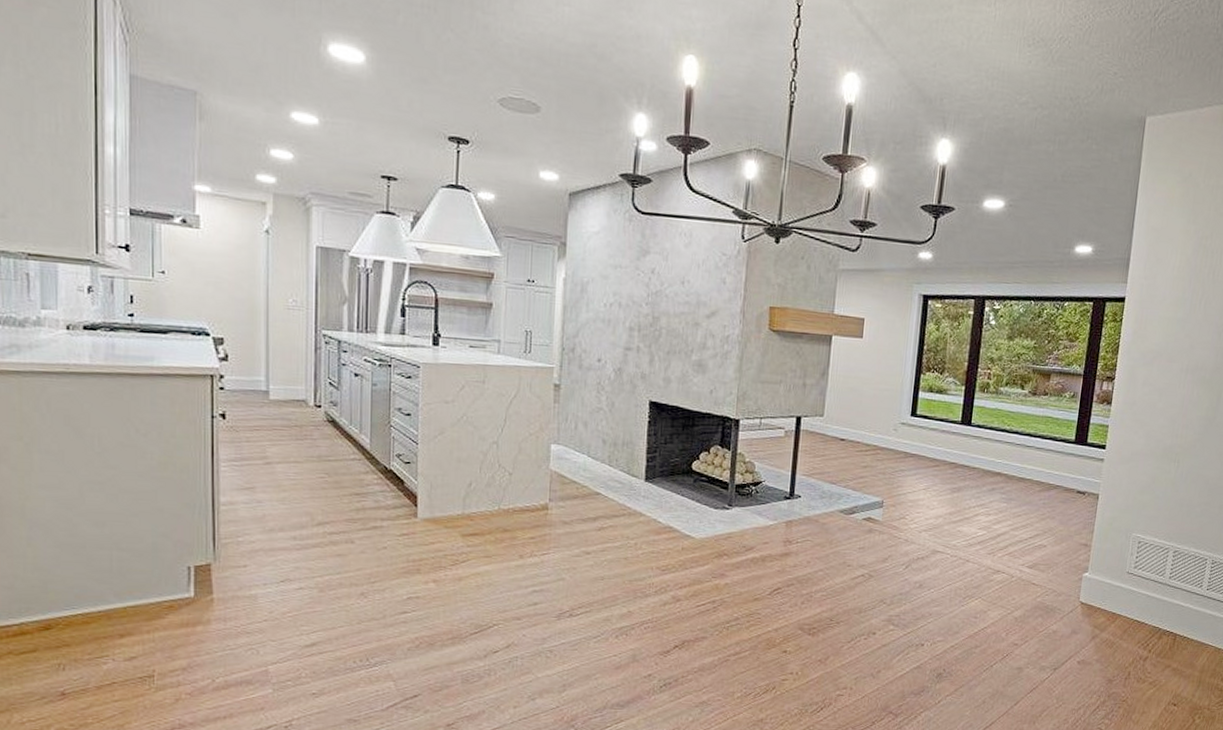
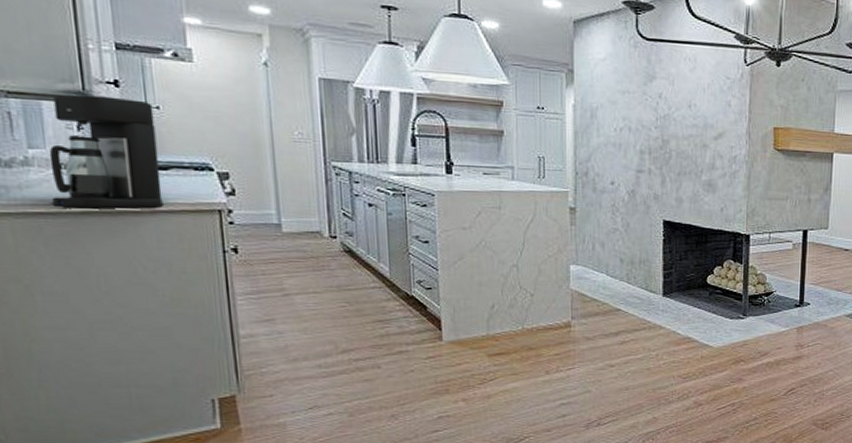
coffee maker: none [57,258,160,372] -> present [49,94,163,209]

